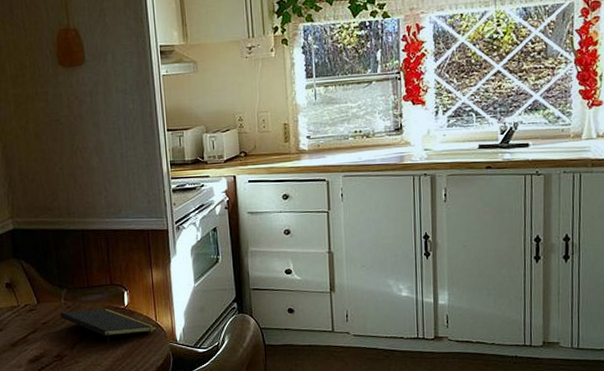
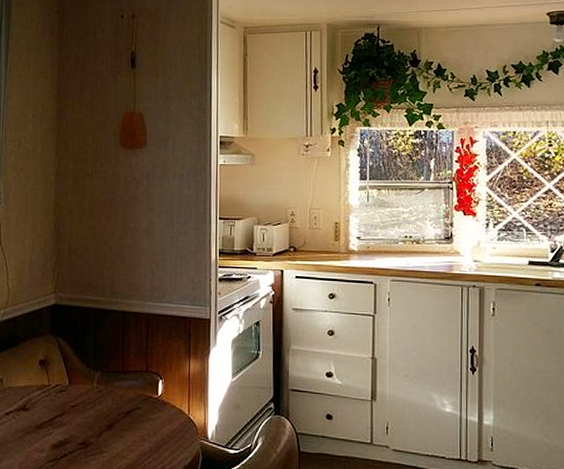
notepad: present [60,308,158,349] -> none [91,395,190,441]

